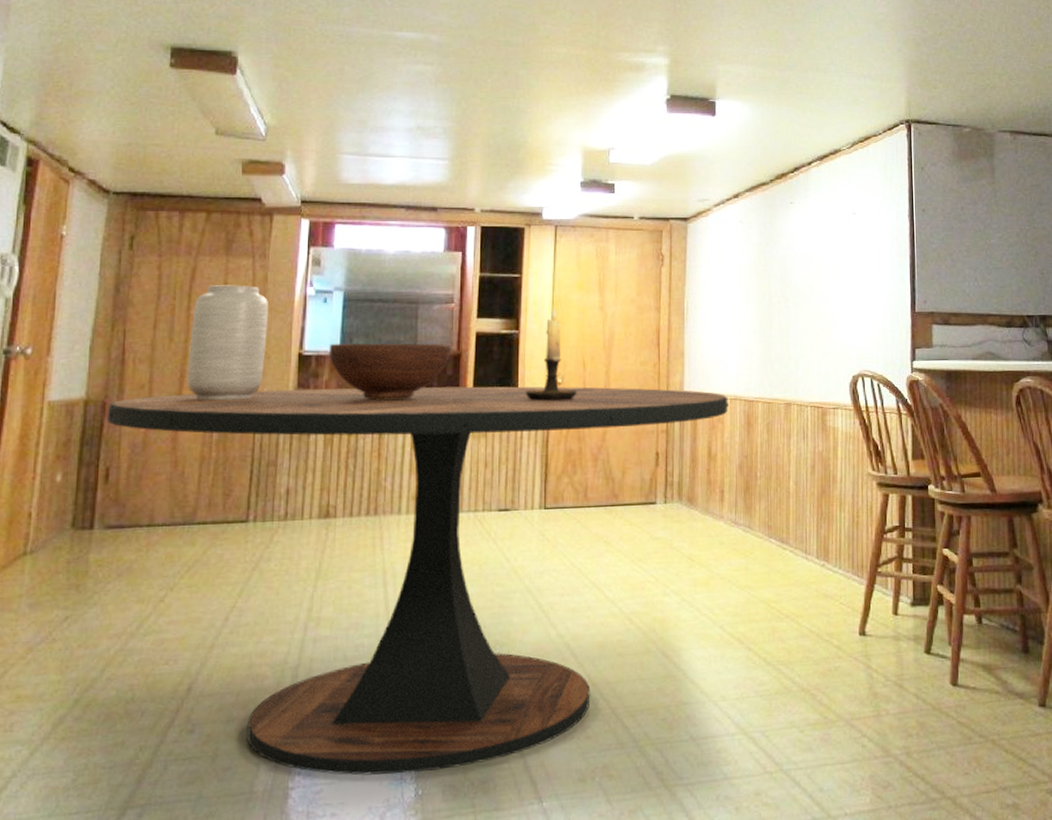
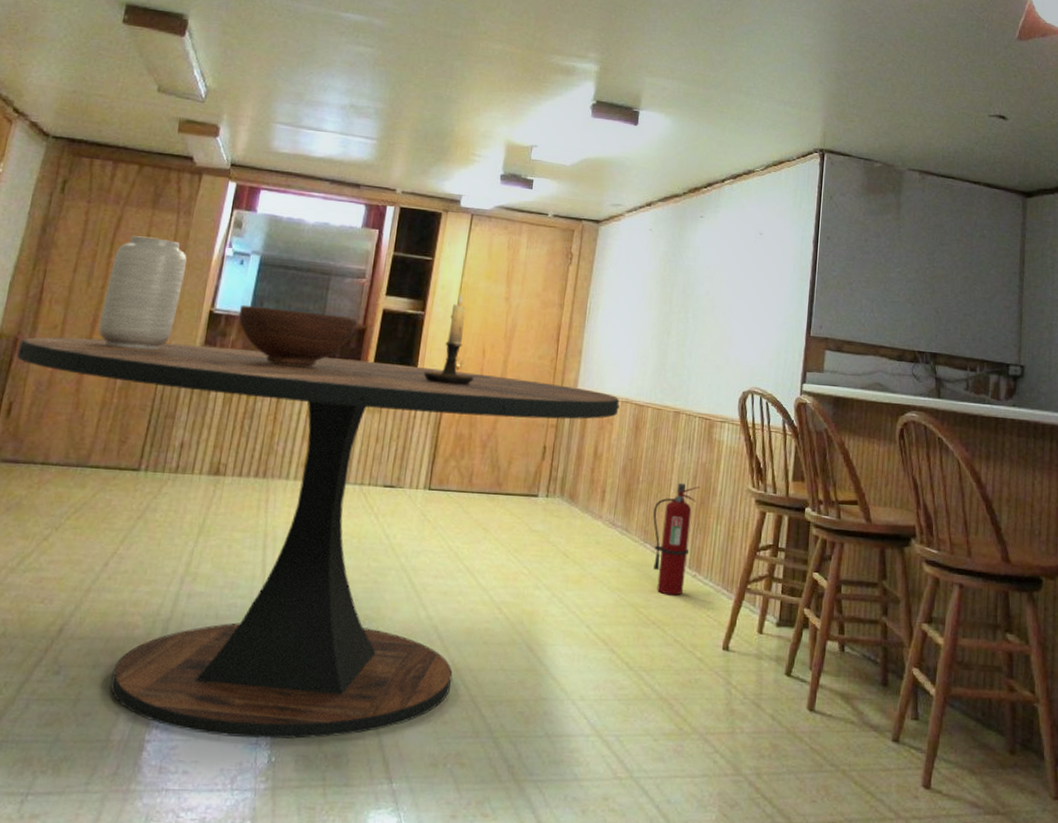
fire extinguisher: none [775,475,819,588] -> present [653,483,700,596]

